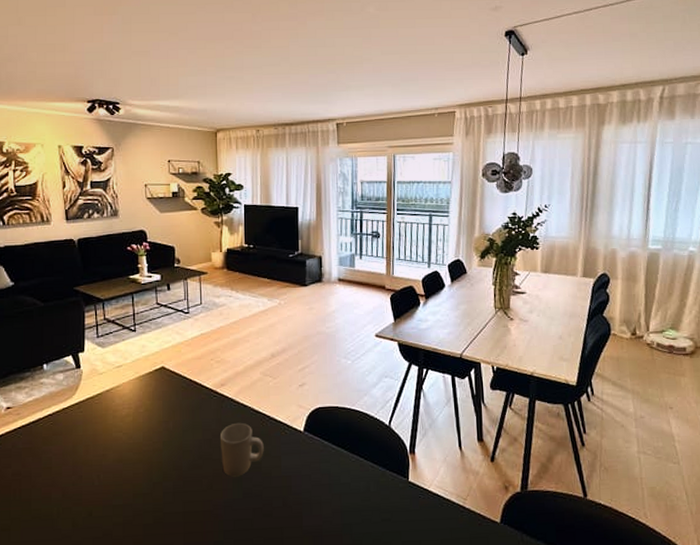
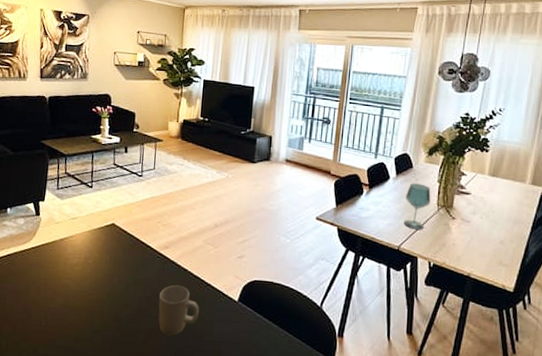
wine glass: none [462,288,488,335] -> present [404,183,431,230]

